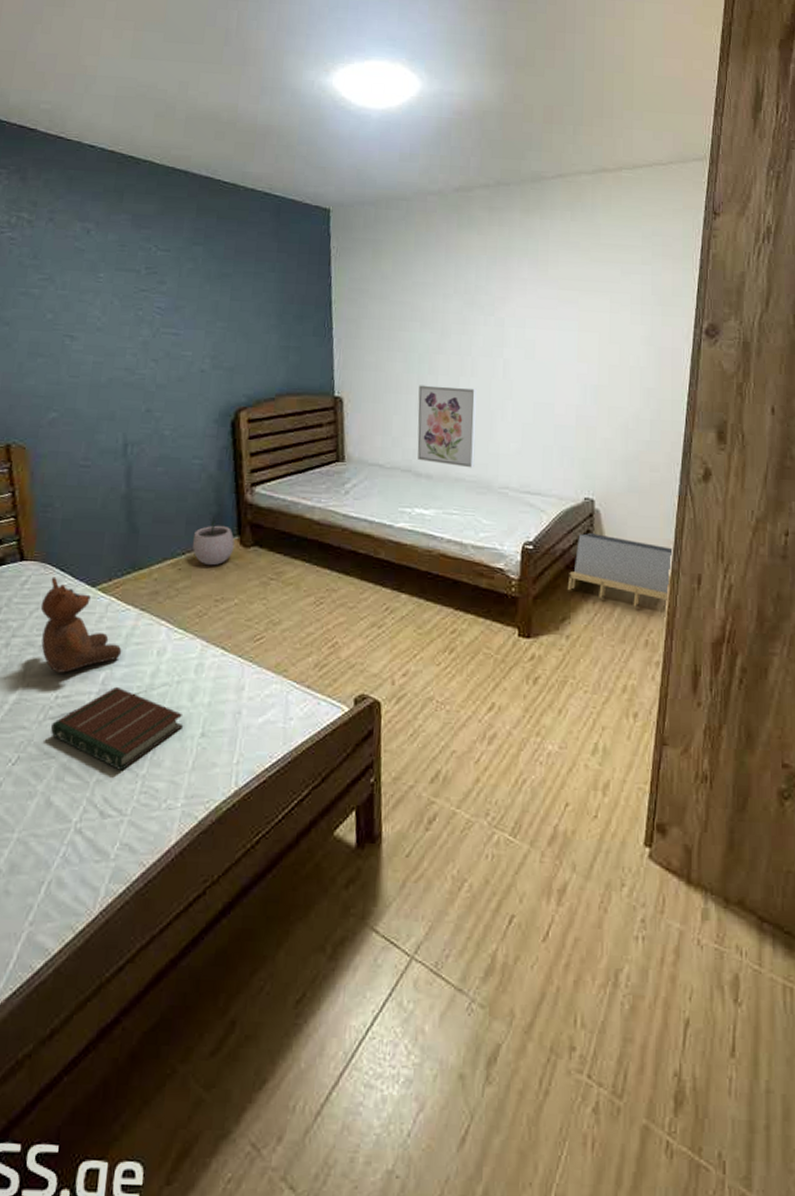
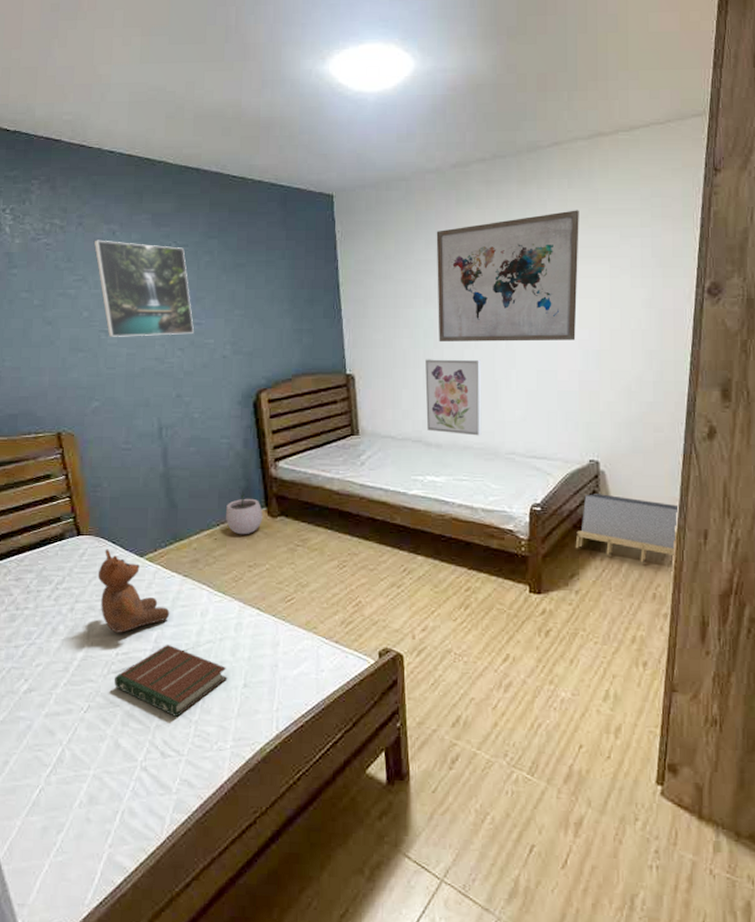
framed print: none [64,237,171,345] -> present [93,240,194,337]
wall art: none [434,242,581,374] -> present [436,210,579,342]

